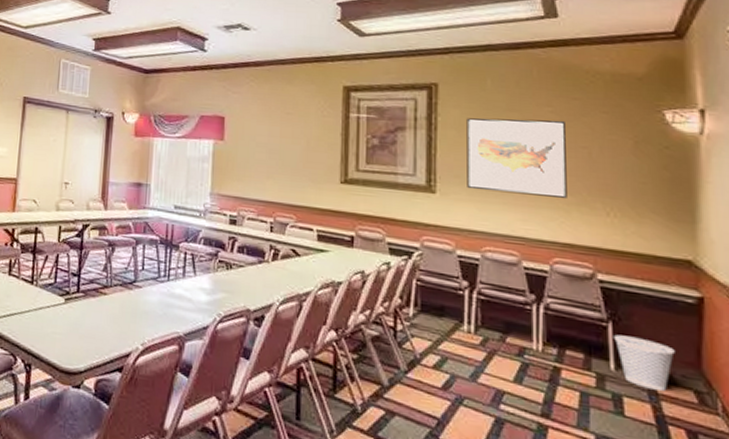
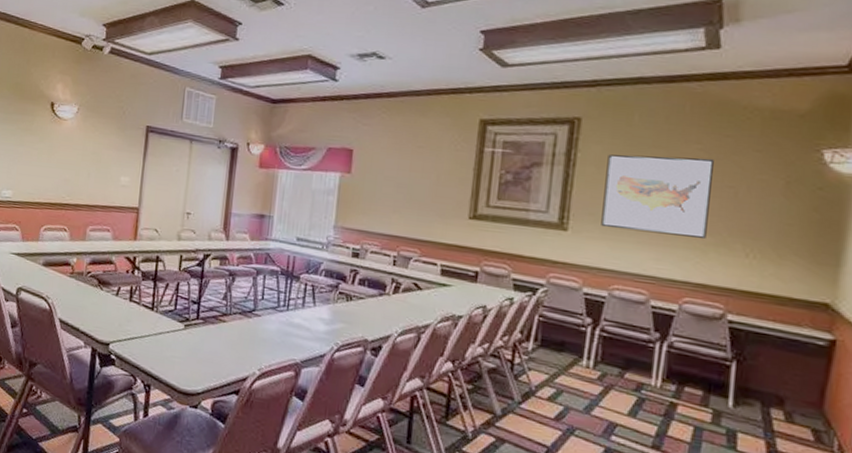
wastebasket: present [615,334,675,391] -> none [736,373,797,428]

